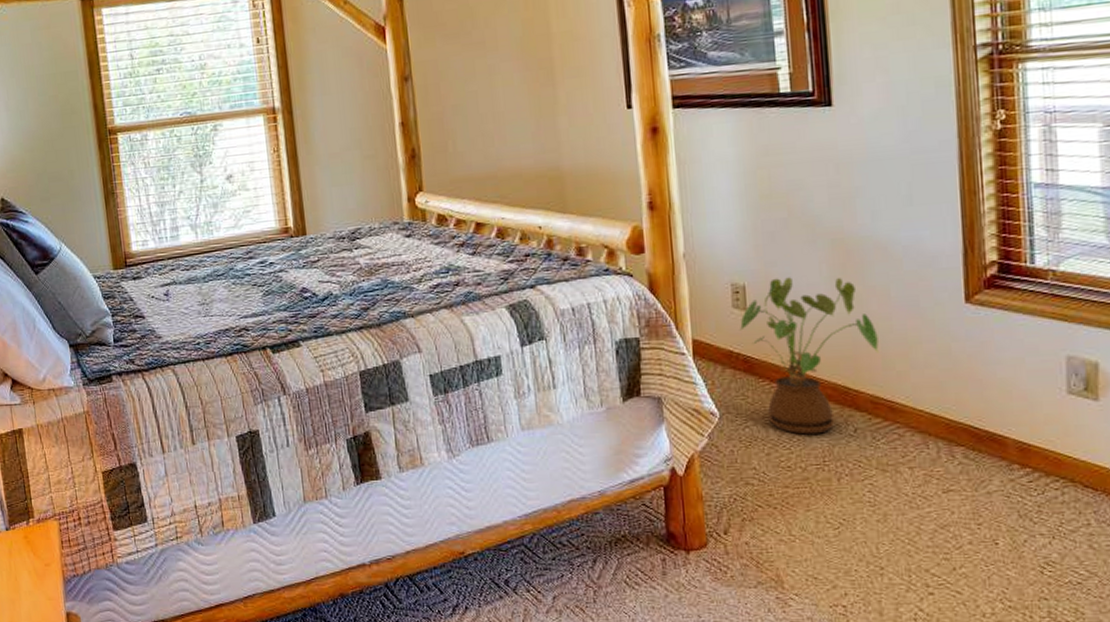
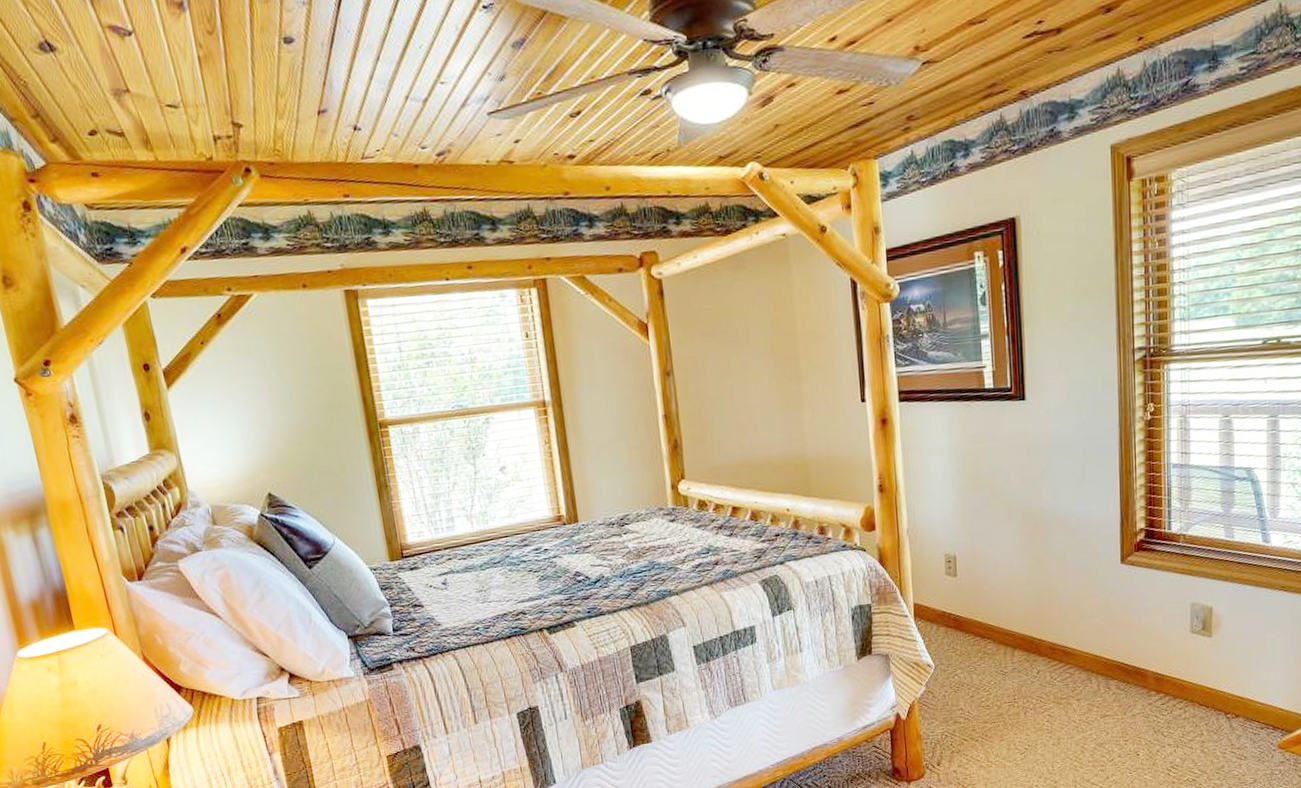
house plant: present [739,277,879,435] -> none [950,546,1057,678]

